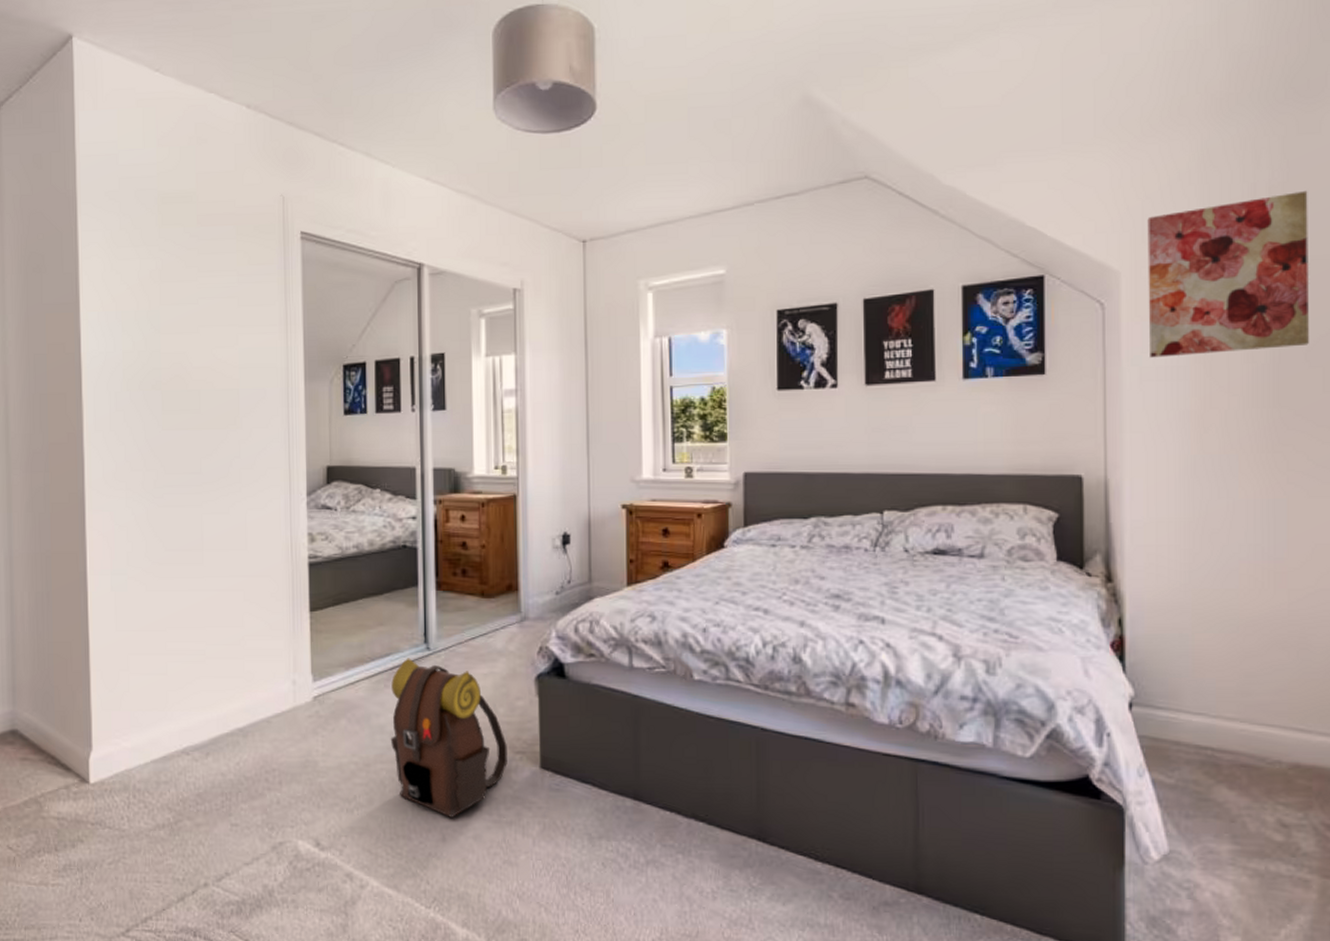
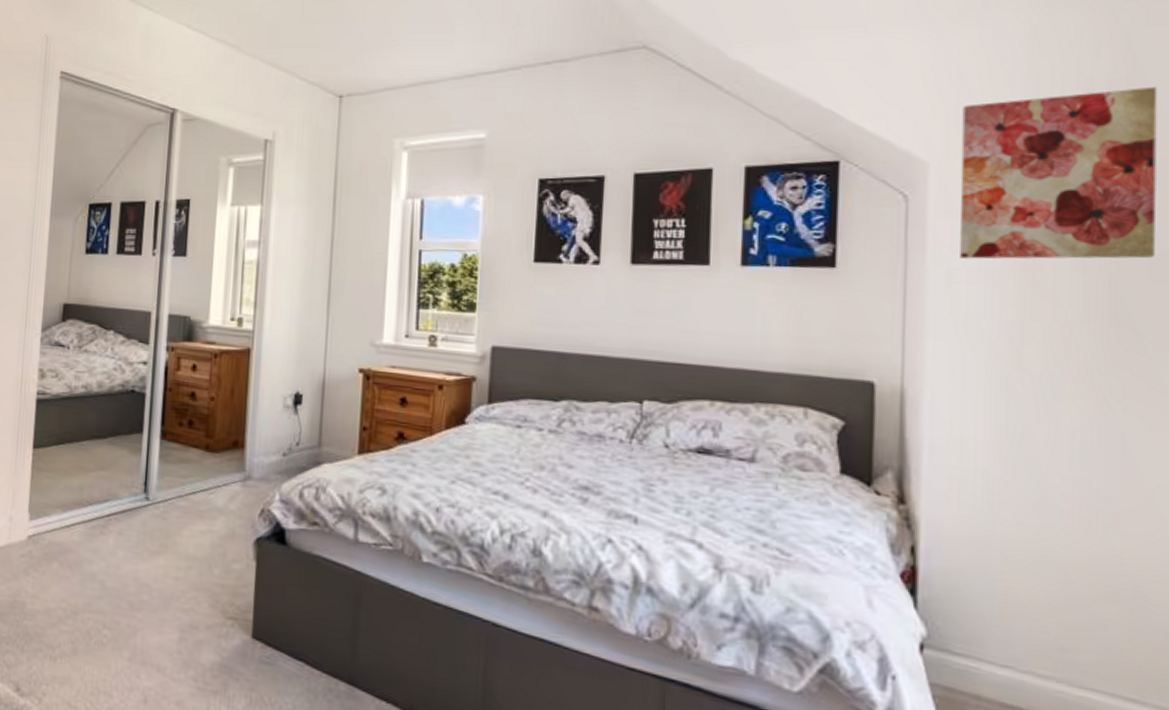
backpack: present [390,658,507,817] -> none [100,506,219,679]

